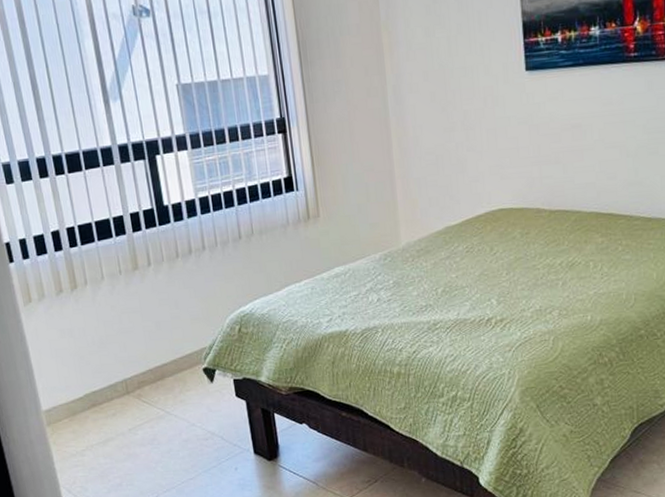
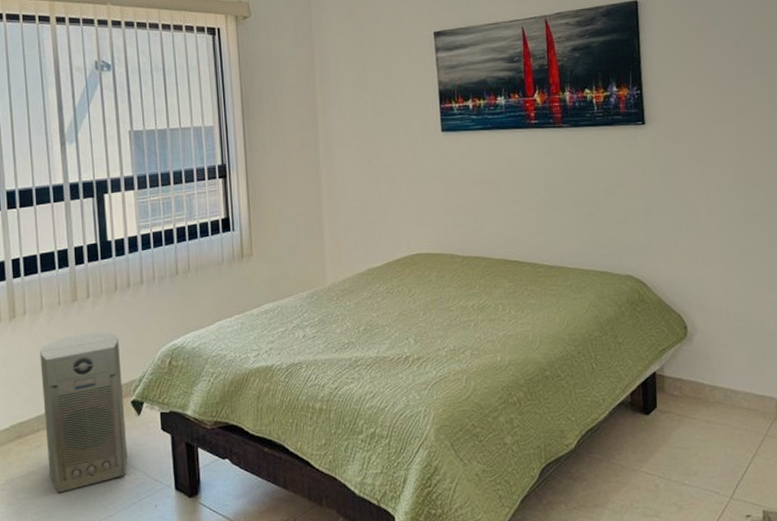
air purifier: none [105,301,204,458] -> present [40,332,128,493]

